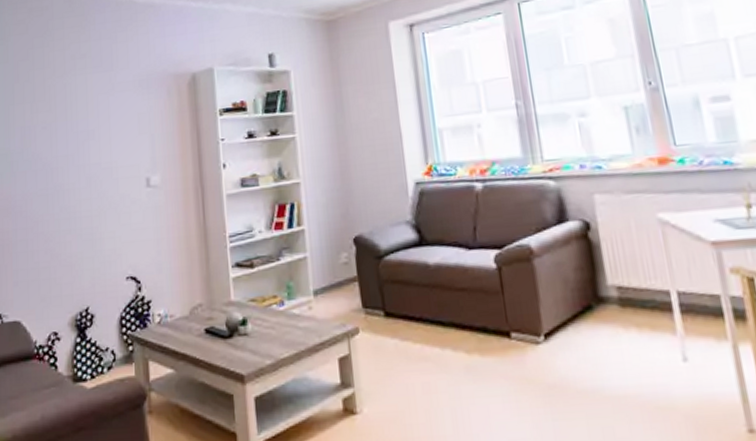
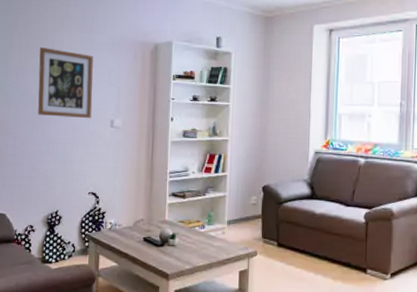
wall art: none [48,97,121,185] -> present [38,46,93,119]

